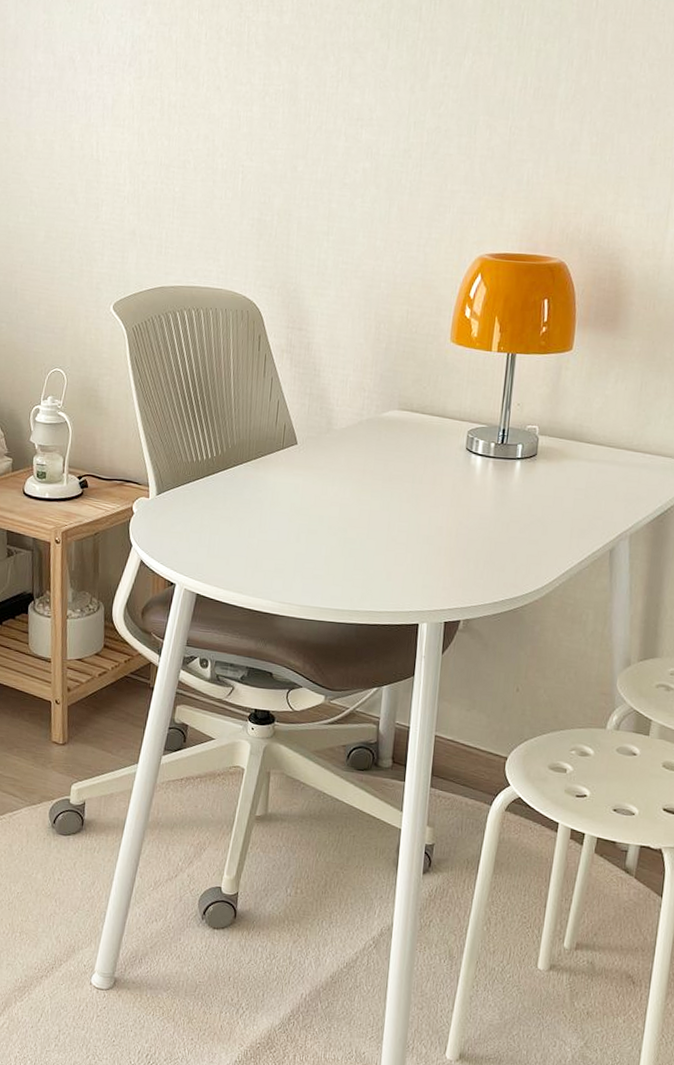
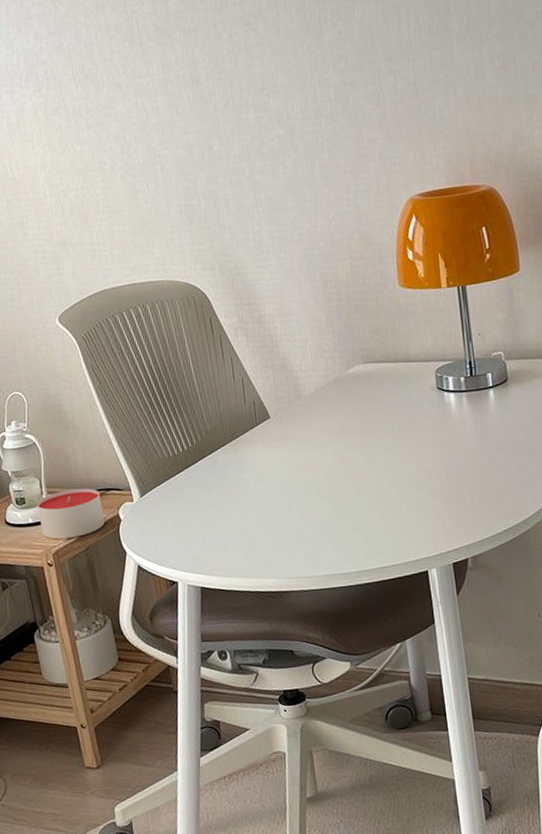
candle: none [55,473,119,521] -> present [37,488,105,540]

